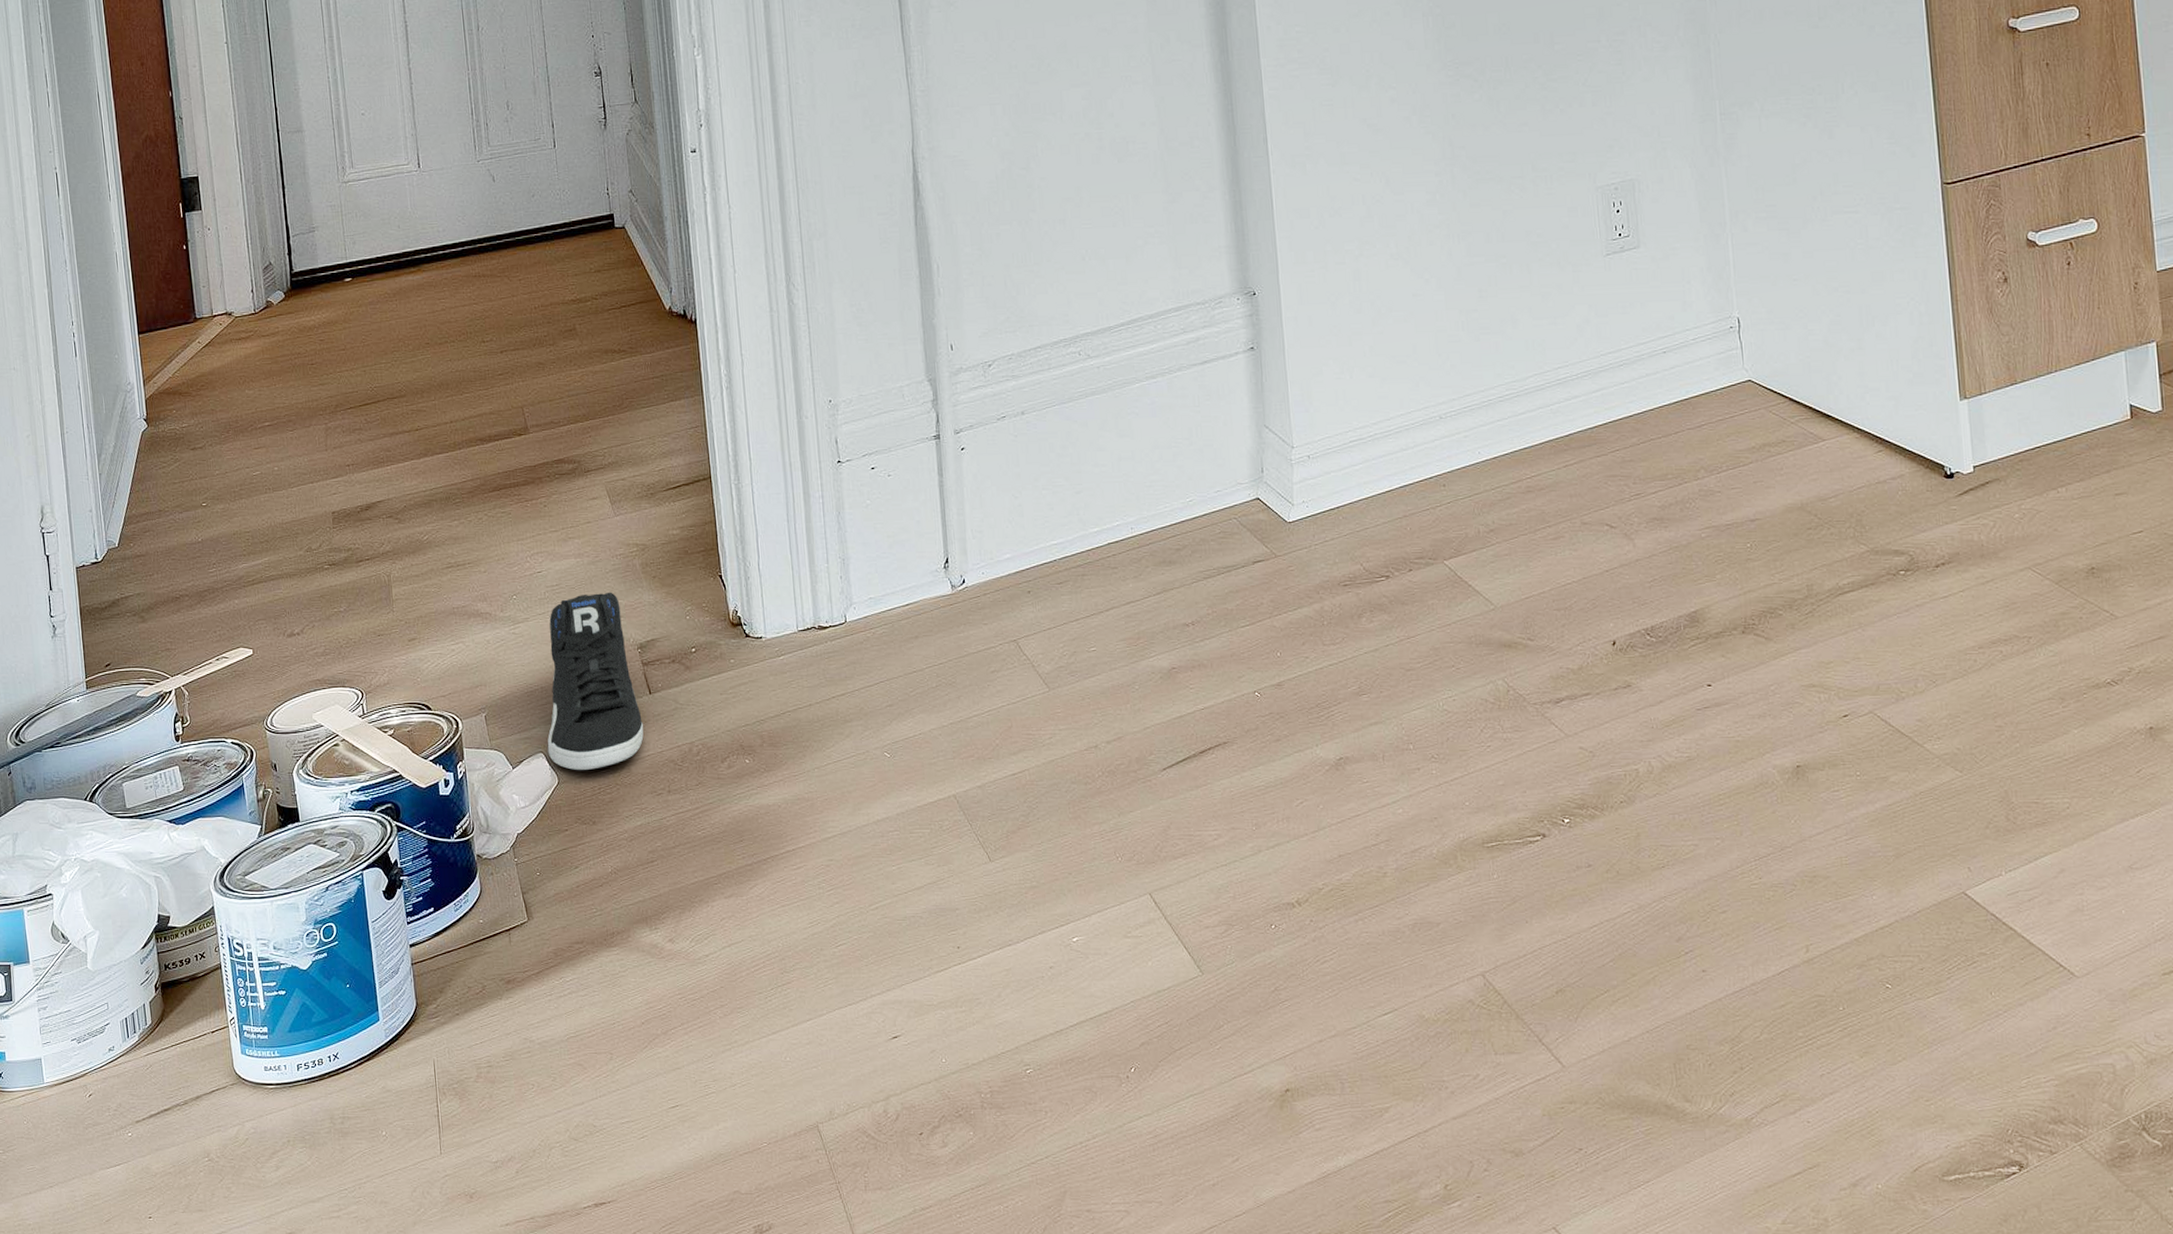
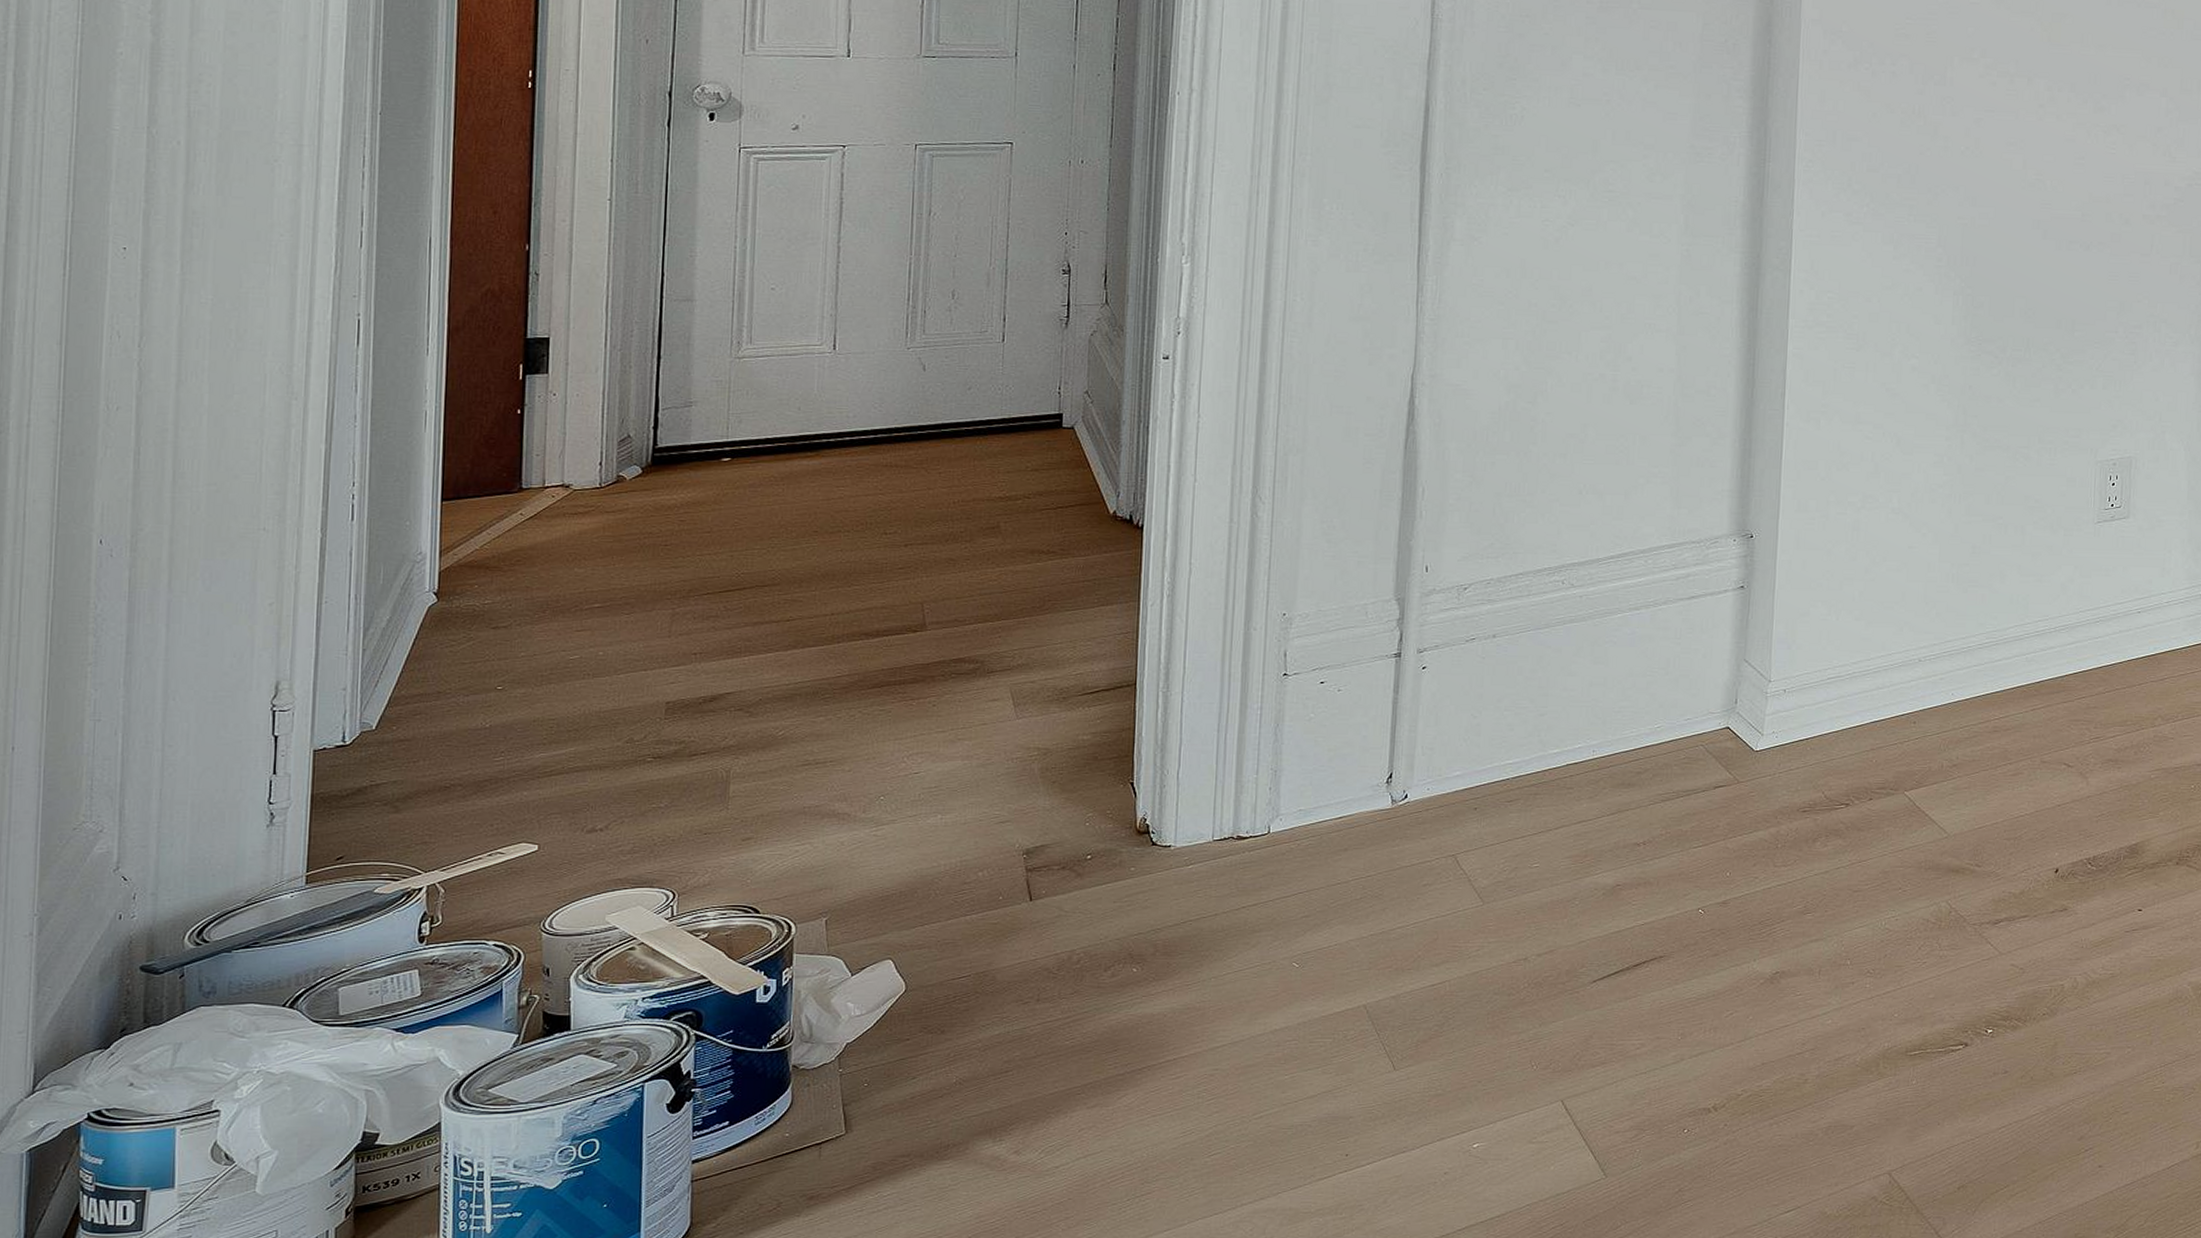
sneaker: present [547,592,644,771] -> none [897,795,1018,979]

